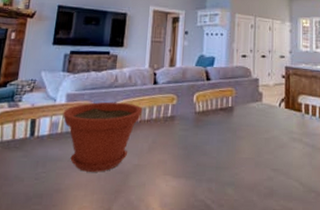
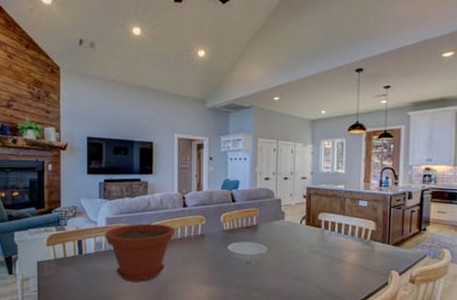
serving bowl: none [199,125,244,152] -> present [227,242,267,263]

